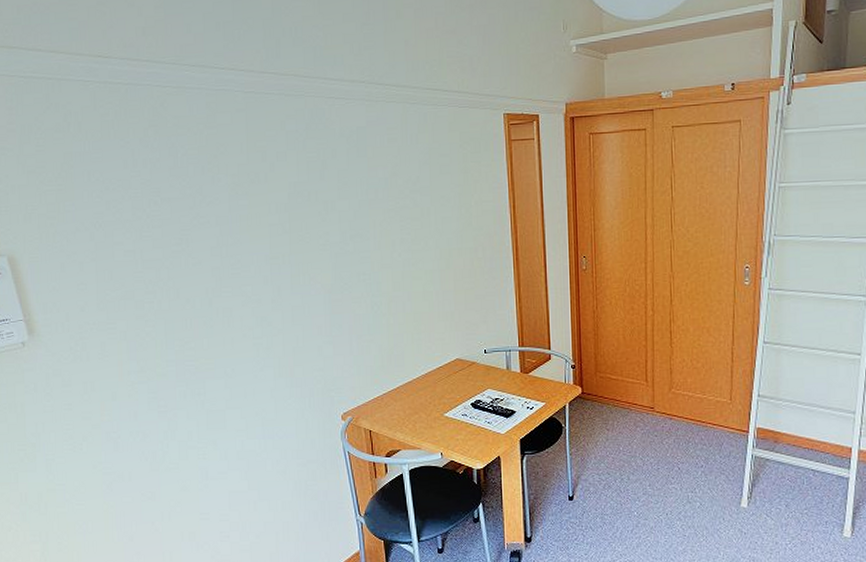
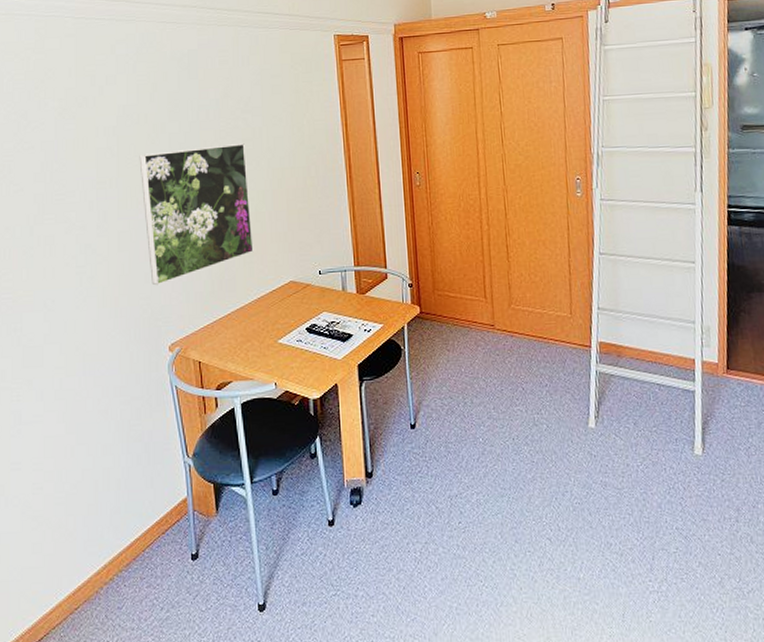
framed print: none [310,223,421,359] -> present [139,143,254,286]

